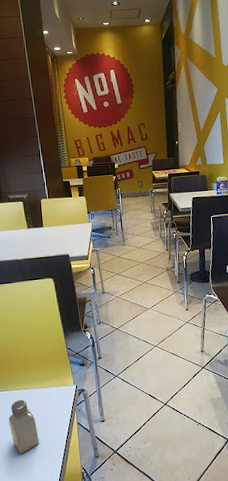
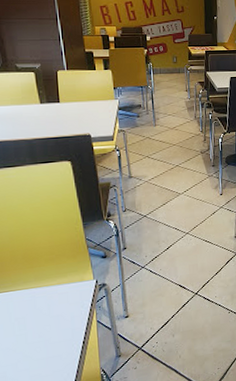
saltshaker: present [8,400,39,454] -> none [12,300,50,363]

